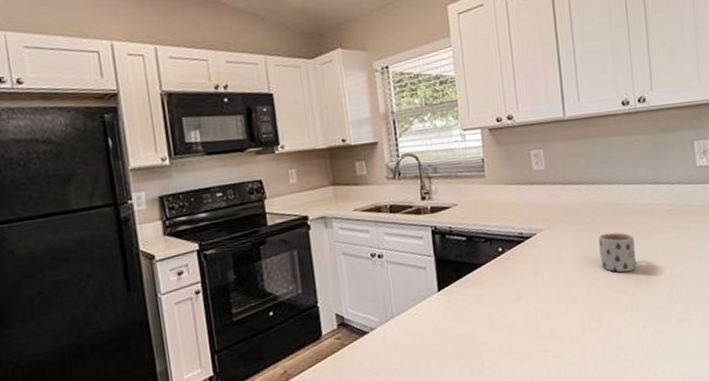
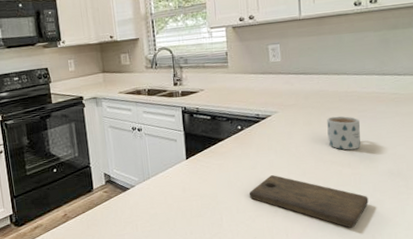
cutting board: none [514,306,648,366] -> present [250,175,368,228]

